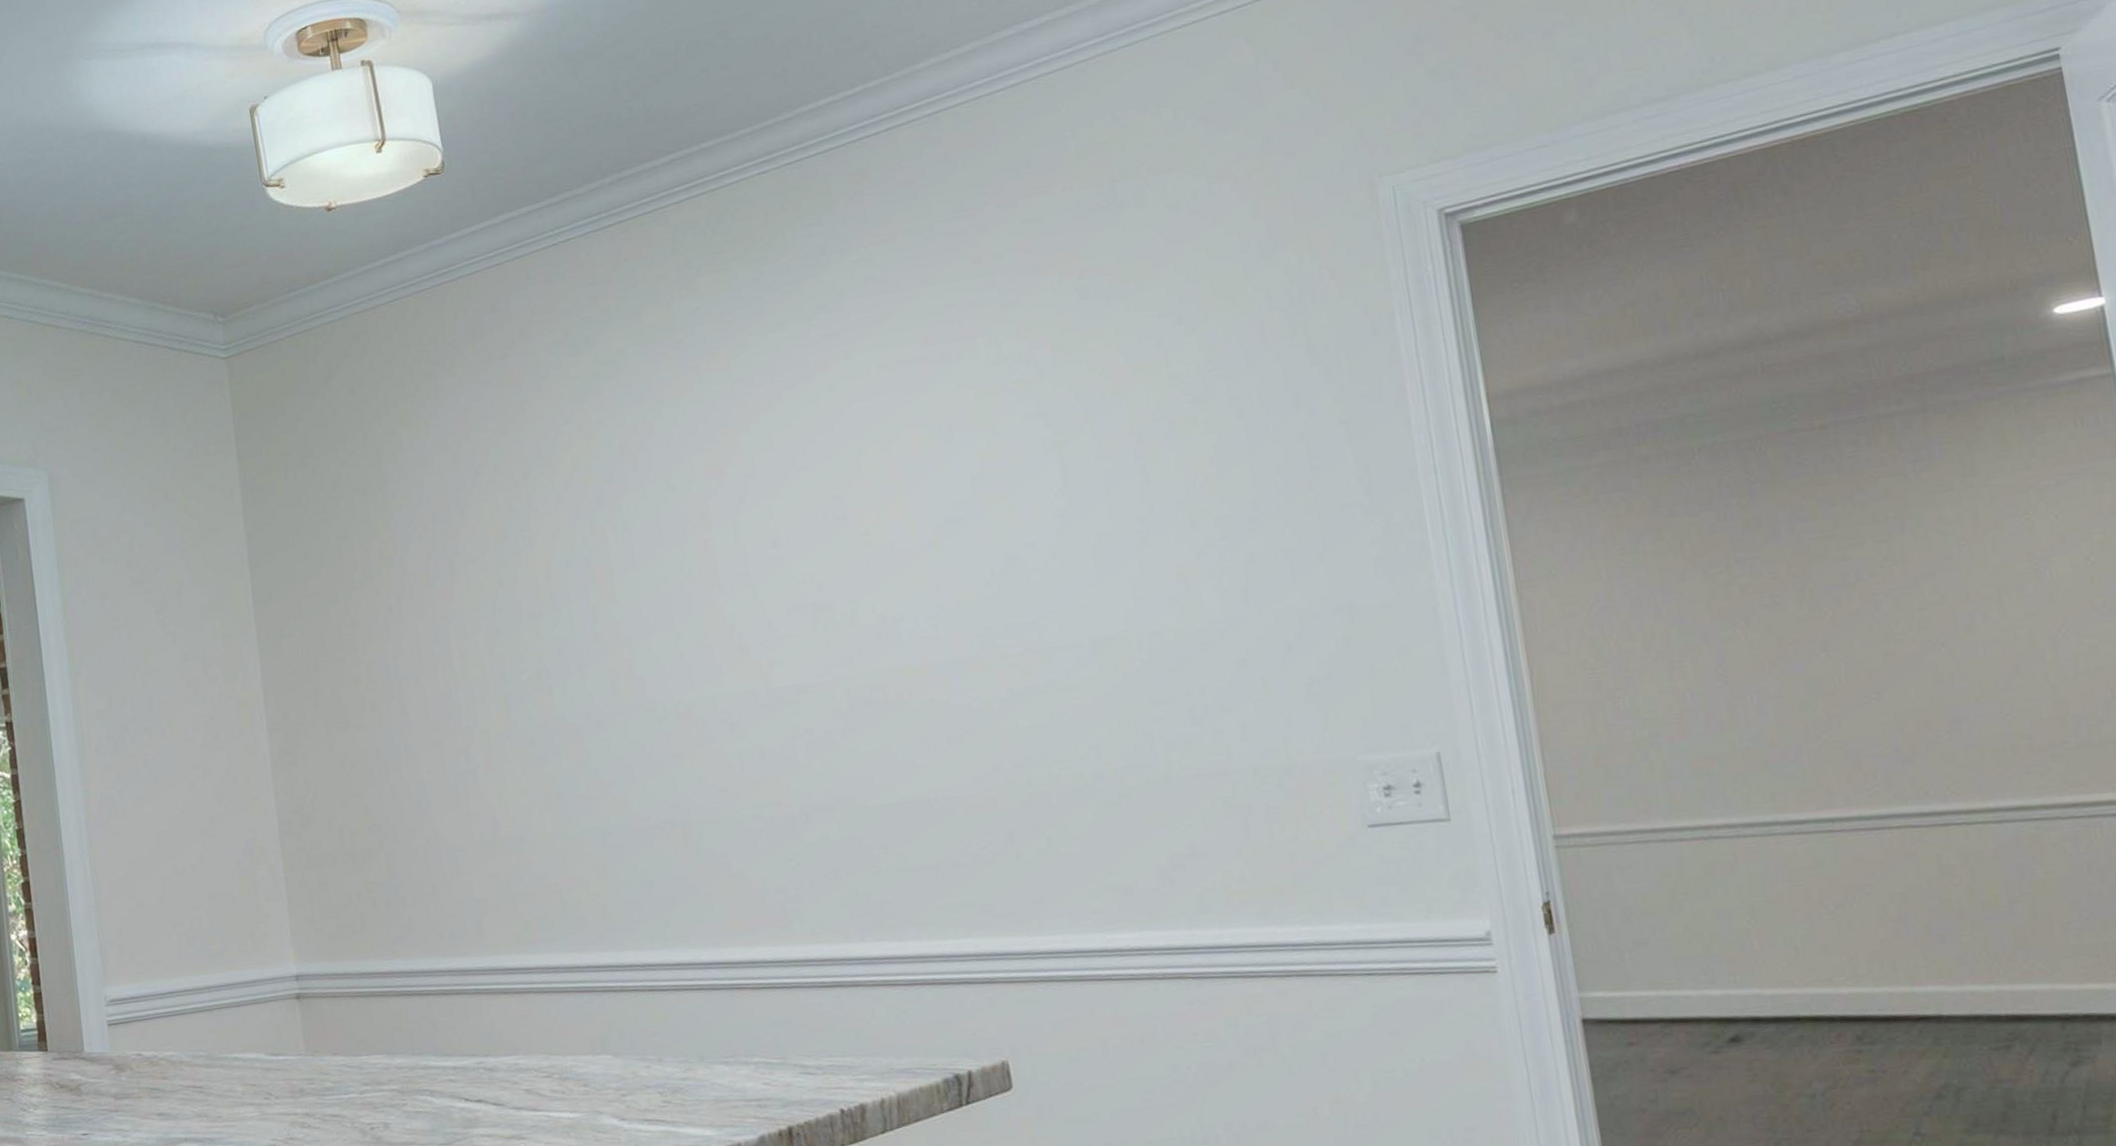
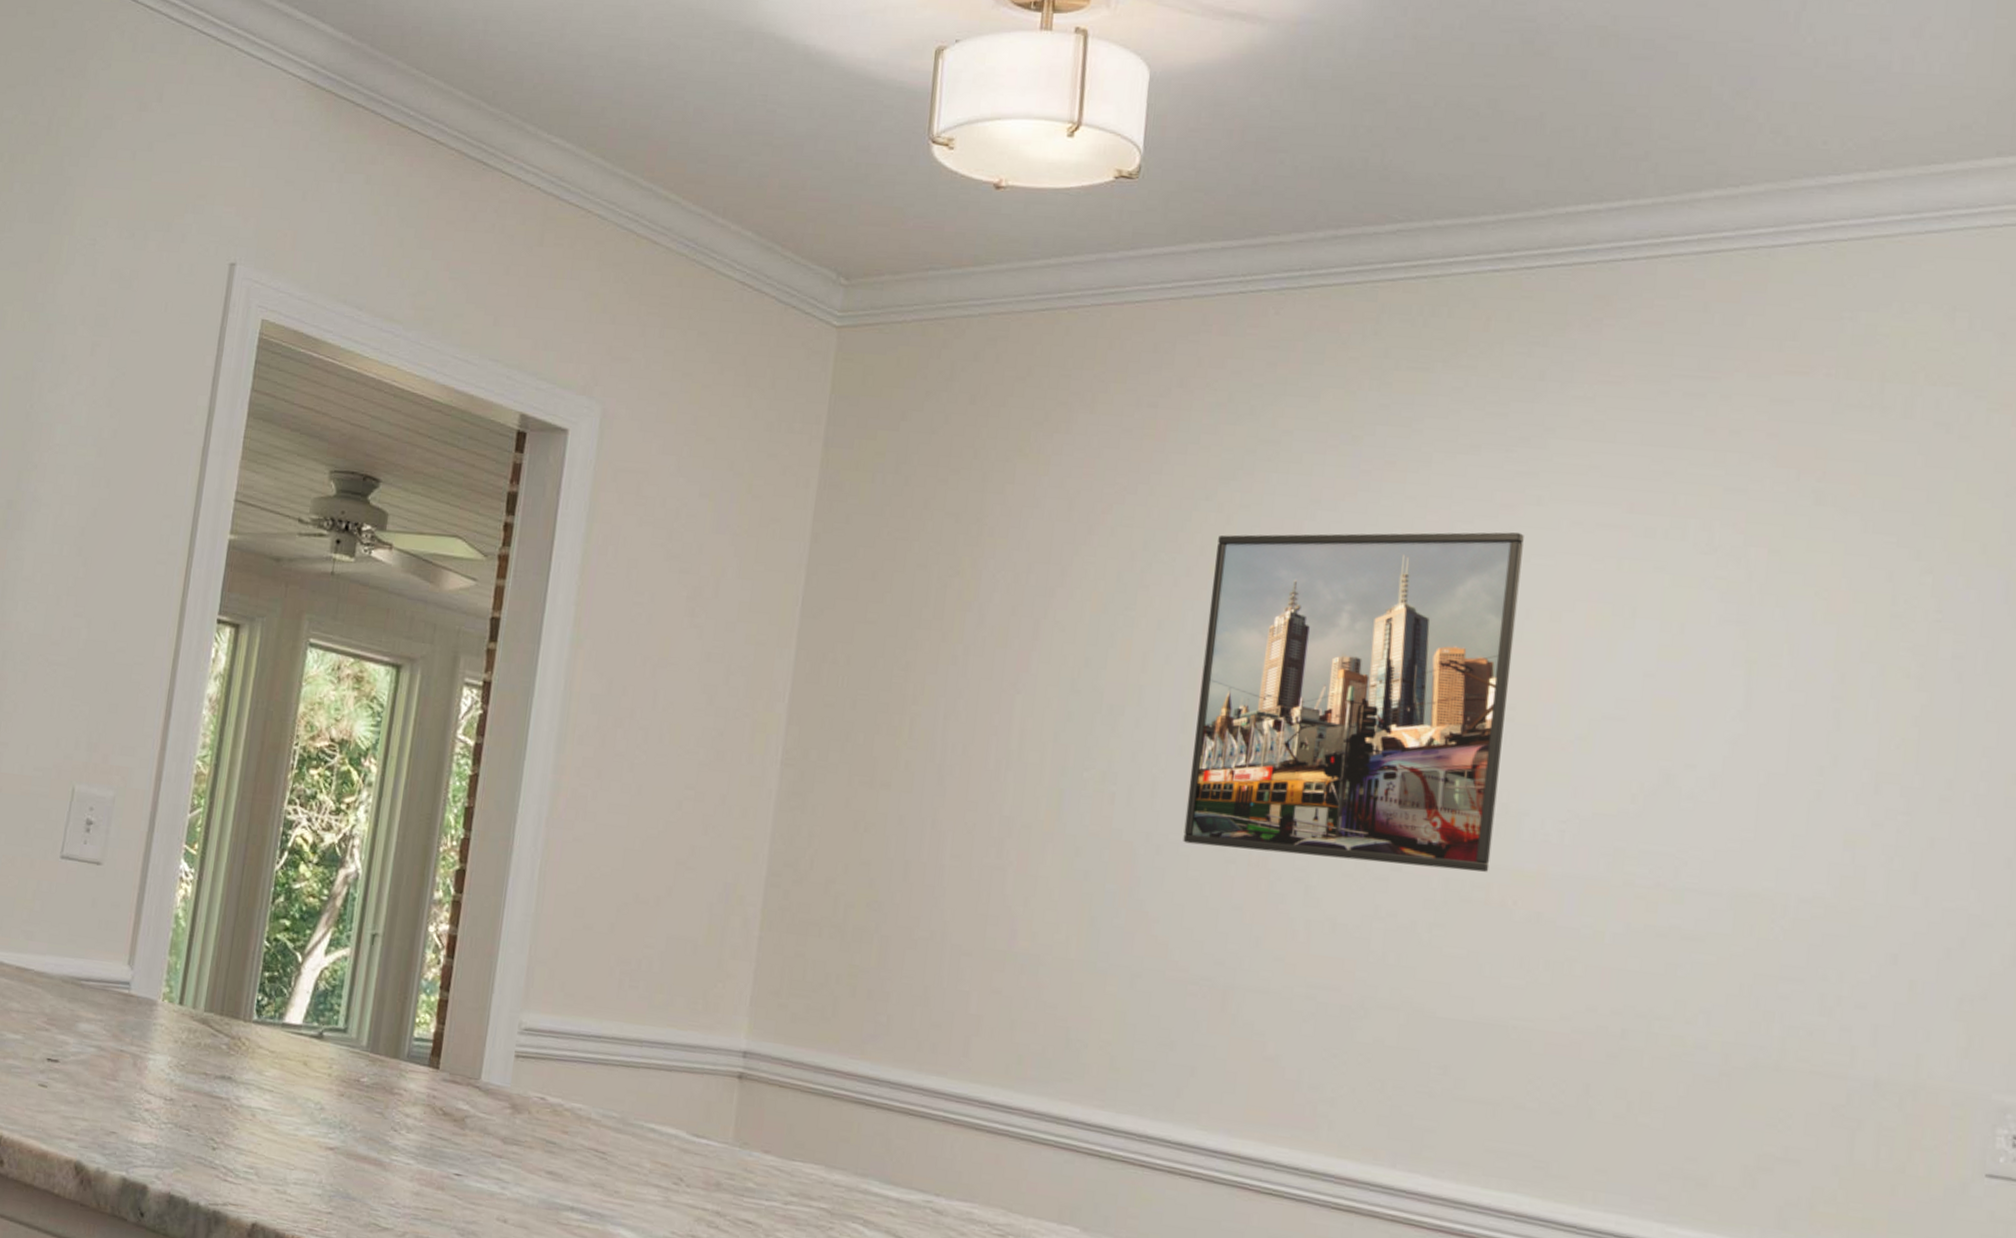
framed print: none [585,385,881,713] -> present [1183,532,1524,872]

